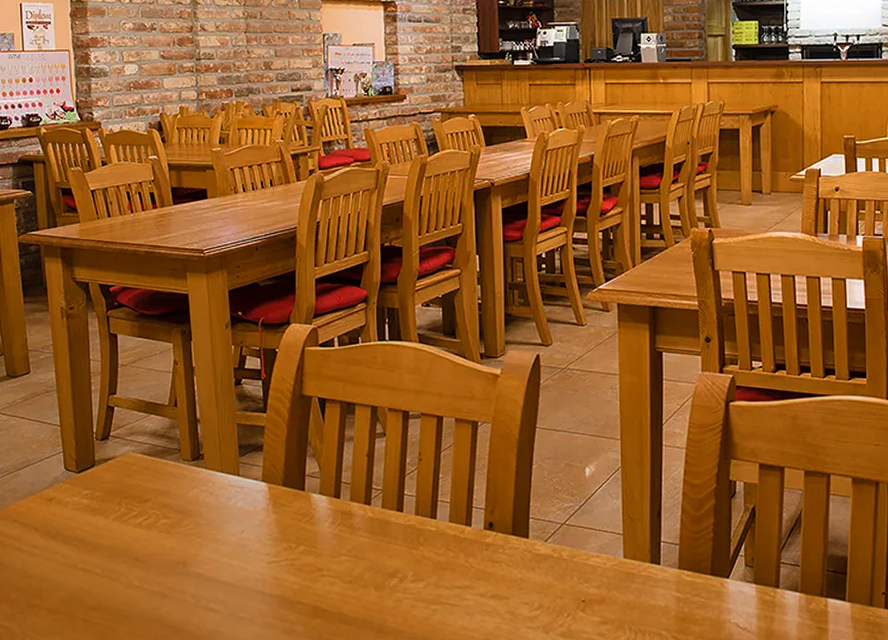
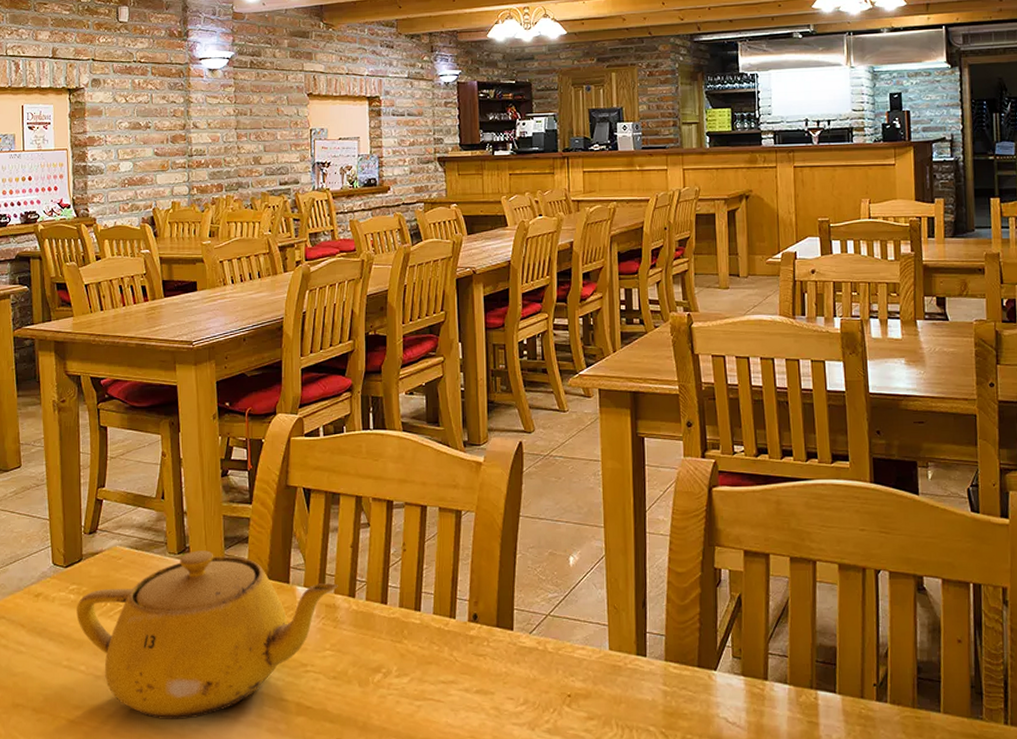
teapot: none [90,458,354,622] -> present [76,550,338,720]

